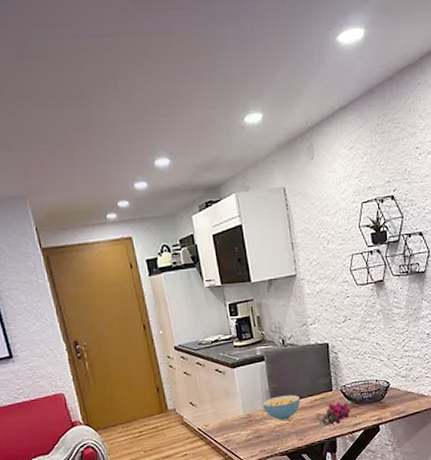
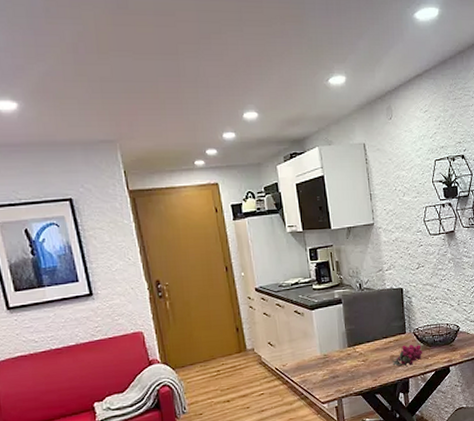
cereal bowl: present [262,394,300,421] -> none [339,336,375,362]

